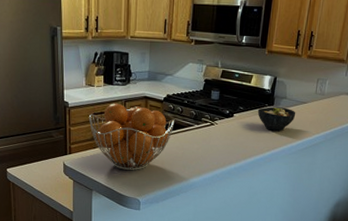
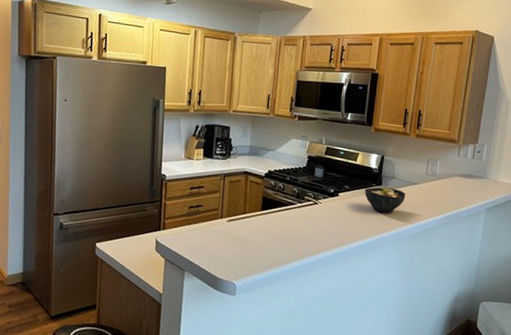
fruit basket: present [89,103,175,171] -> none [186,177,276,251]

